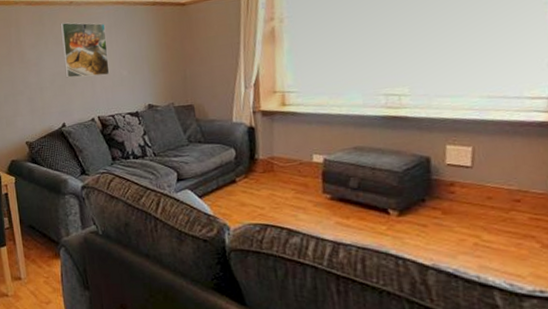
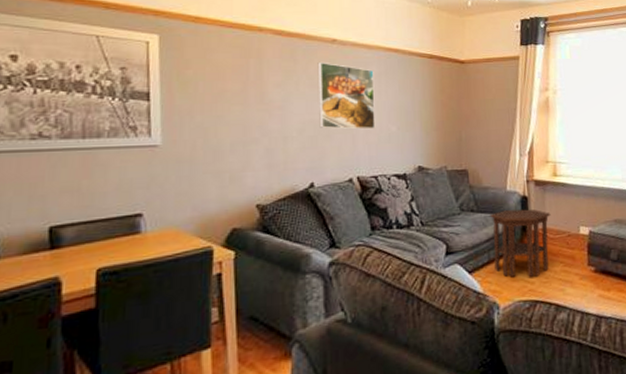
side table: none [217,139,280,202] -> present [490,209,551,277]

